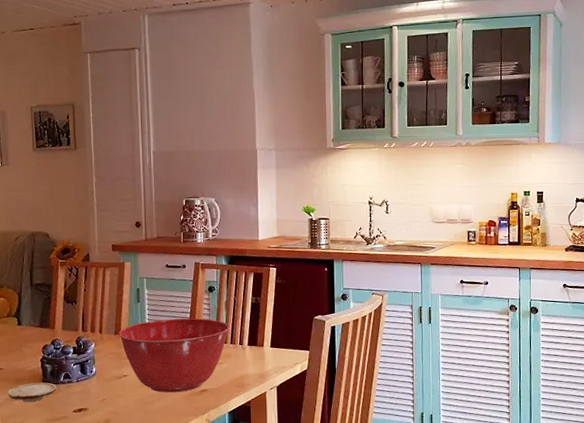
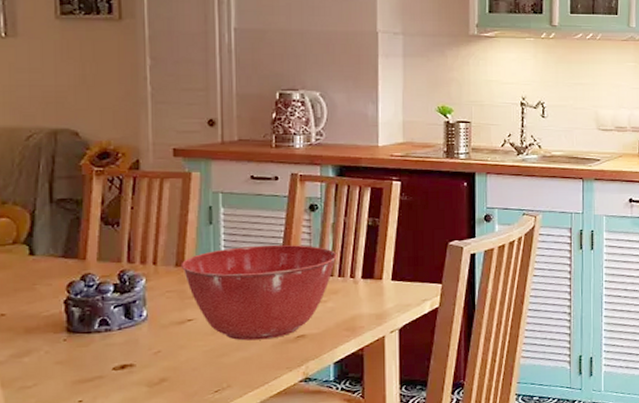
wood slice: present [8,382,57,403] -> none [13,331,89,360]

